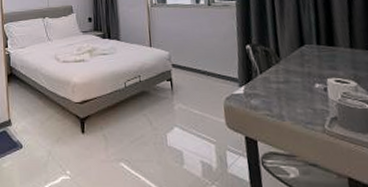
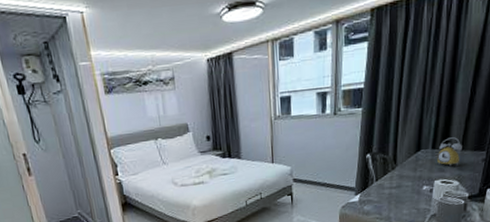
alarm clock: none [324,34,352,65] -> present [437,137,462,167]

